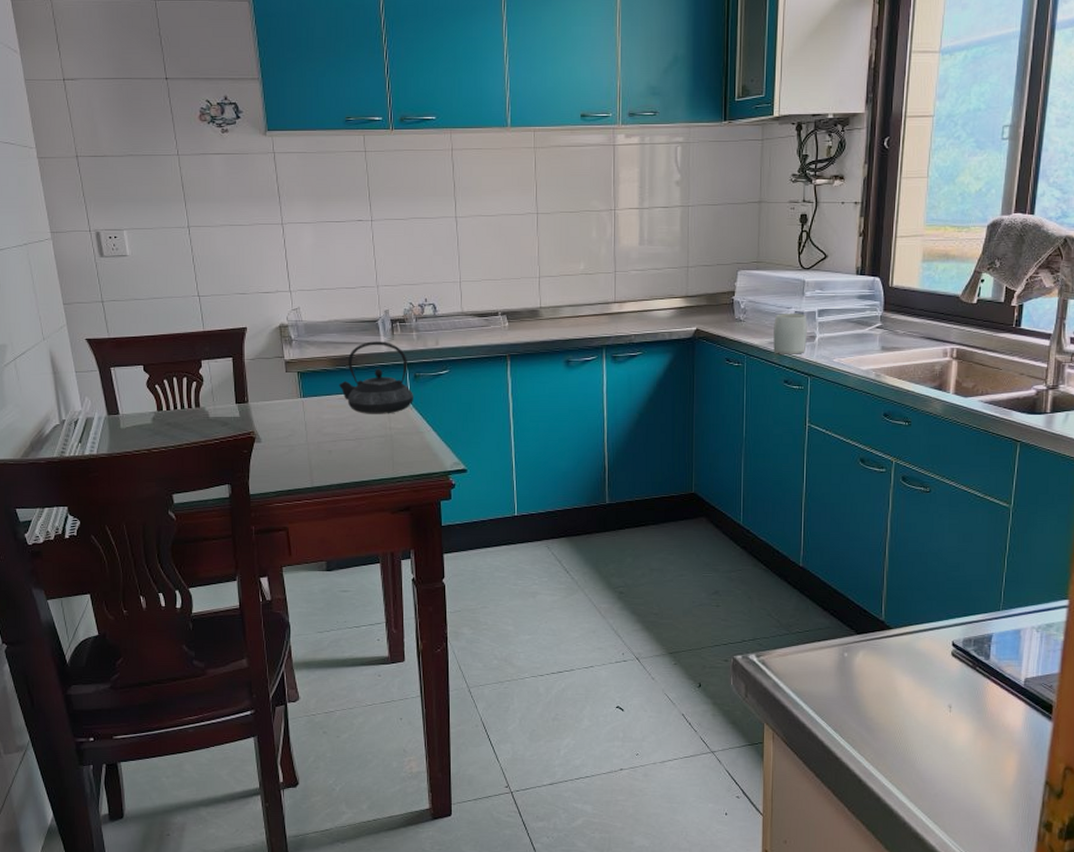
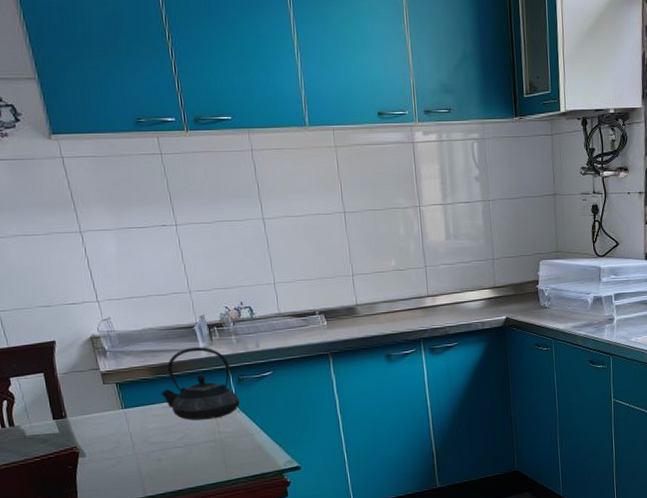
mug: present [773,314,807,354] -> none [576,298,607,337]

